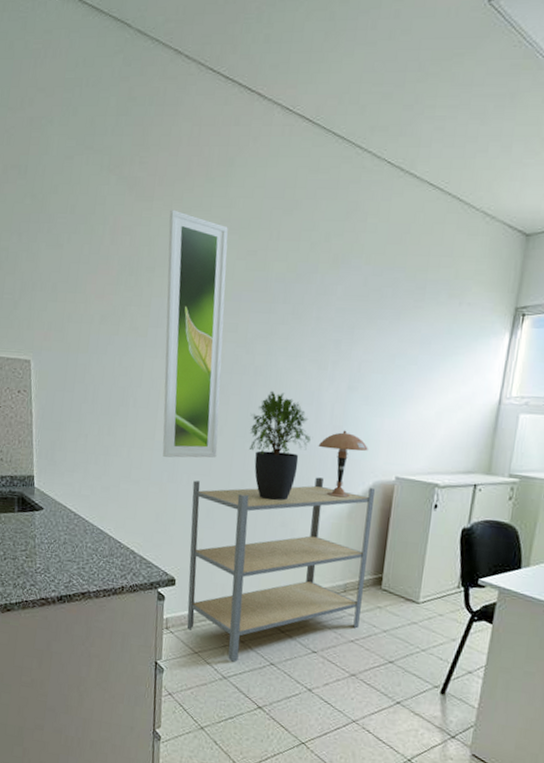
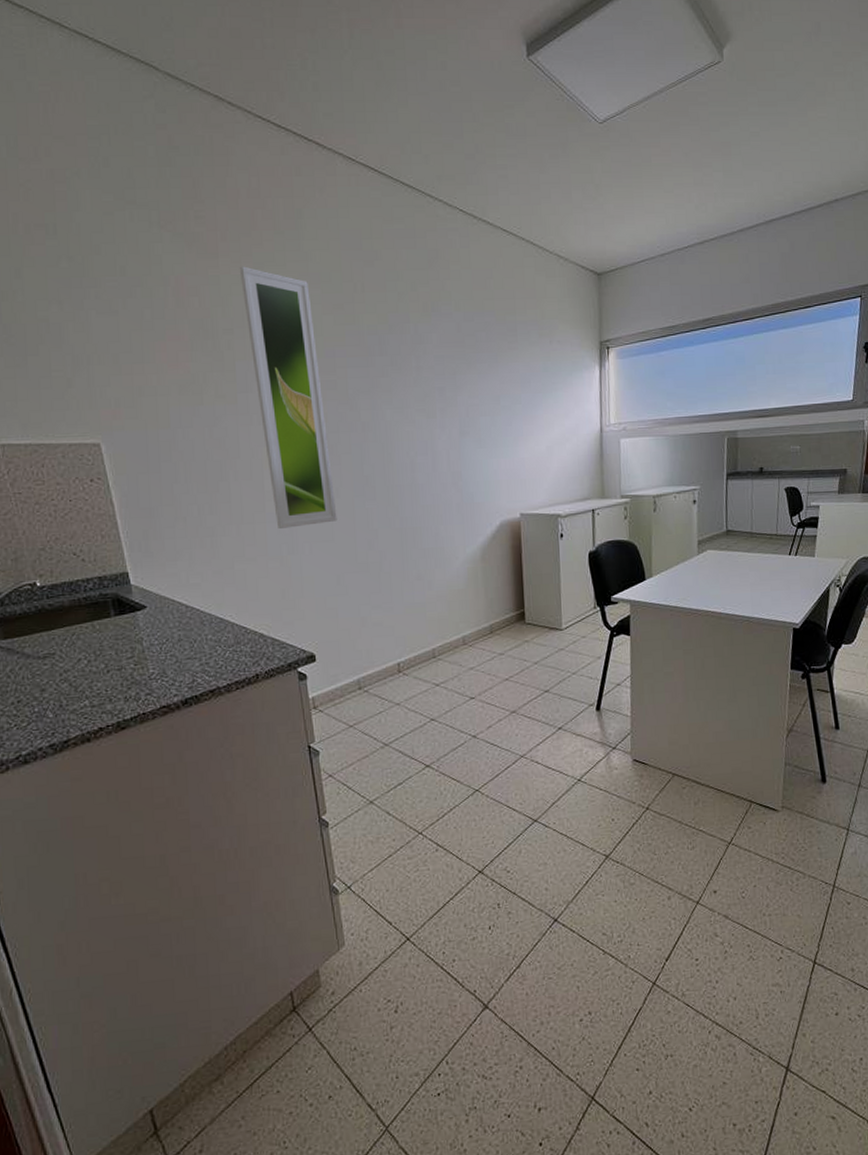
shelving unit: present [186,477,376,662] -> none [317,525,510,727]
potted plant: present [248,390,311,501] -> none [366,445,432,556]
table lamp: present [318,430,368,498] -> none [440,475,490,542]

